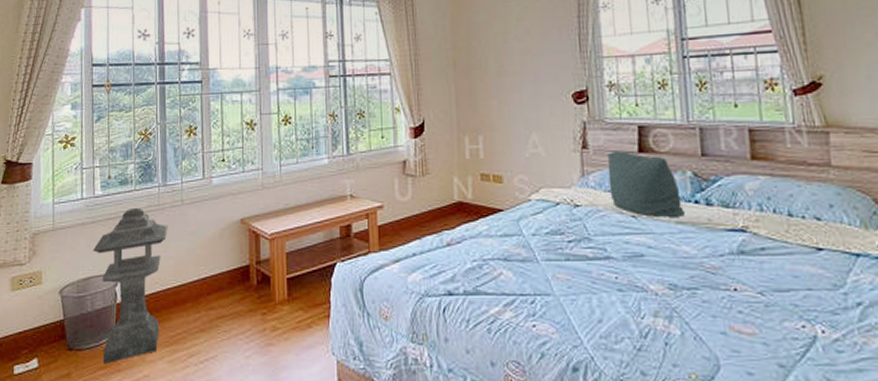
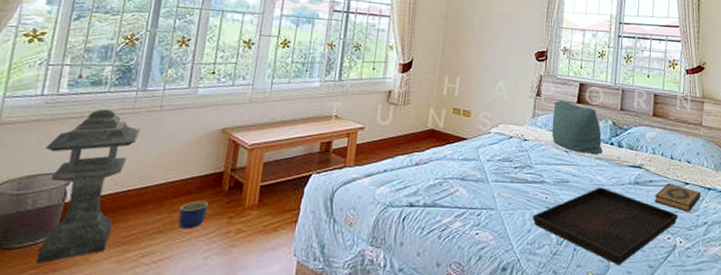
planter: none [215,297,241,327] -> present [178,201,209,229]
serving tray: none [602,260,814,365] -> present [532,187,678,266]
hardback book: none [772,250,846,289] -> present [655,183,701,212]

